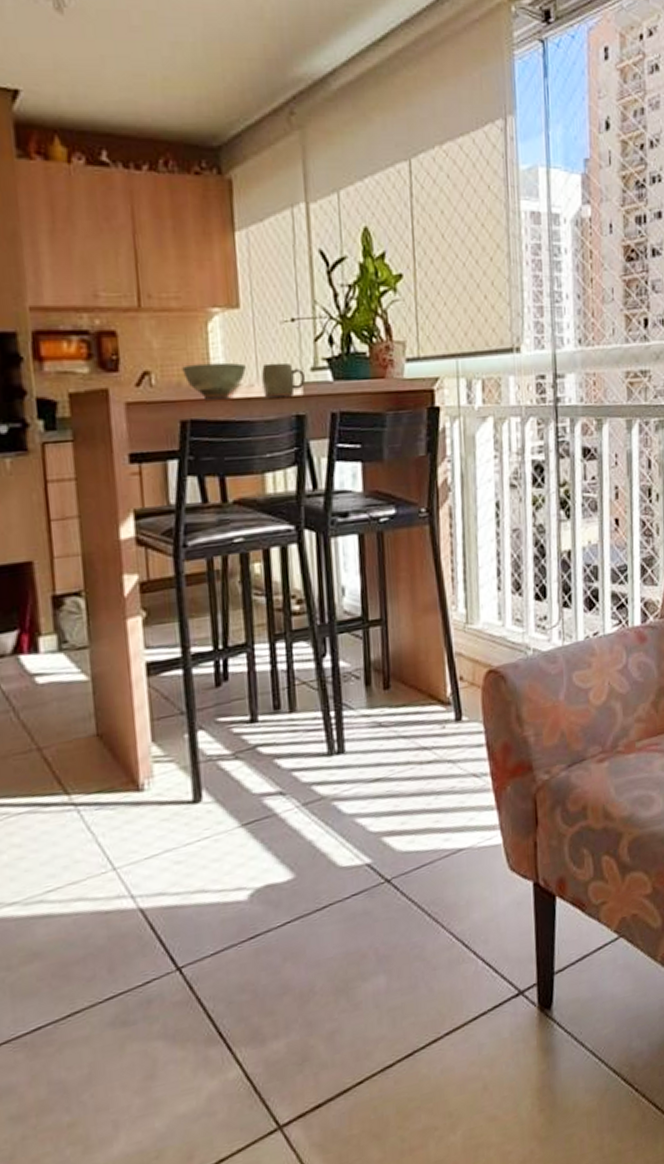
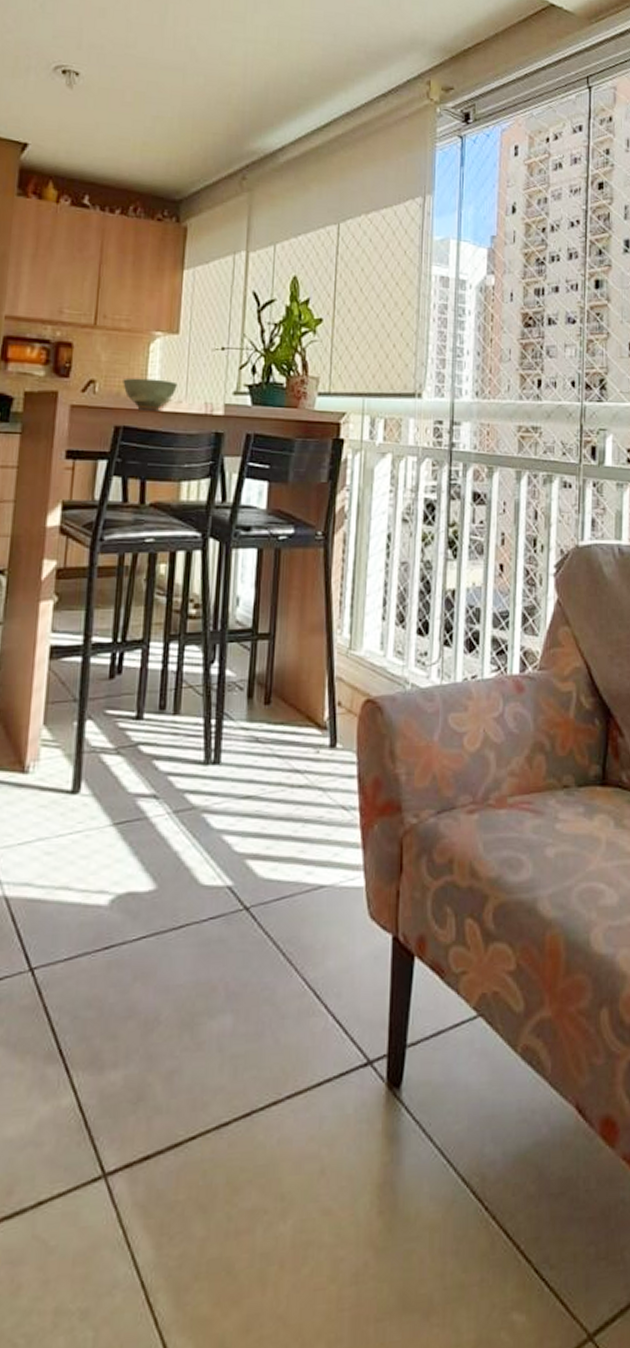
mug: present [262,362,306,399] -> none [189,384,228,417]

